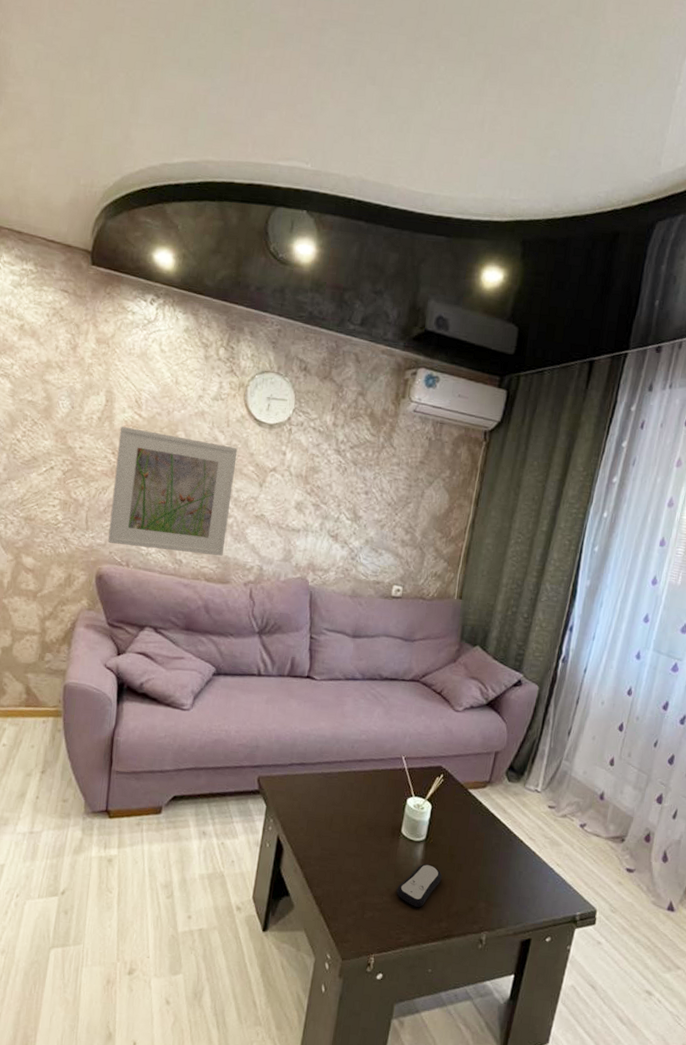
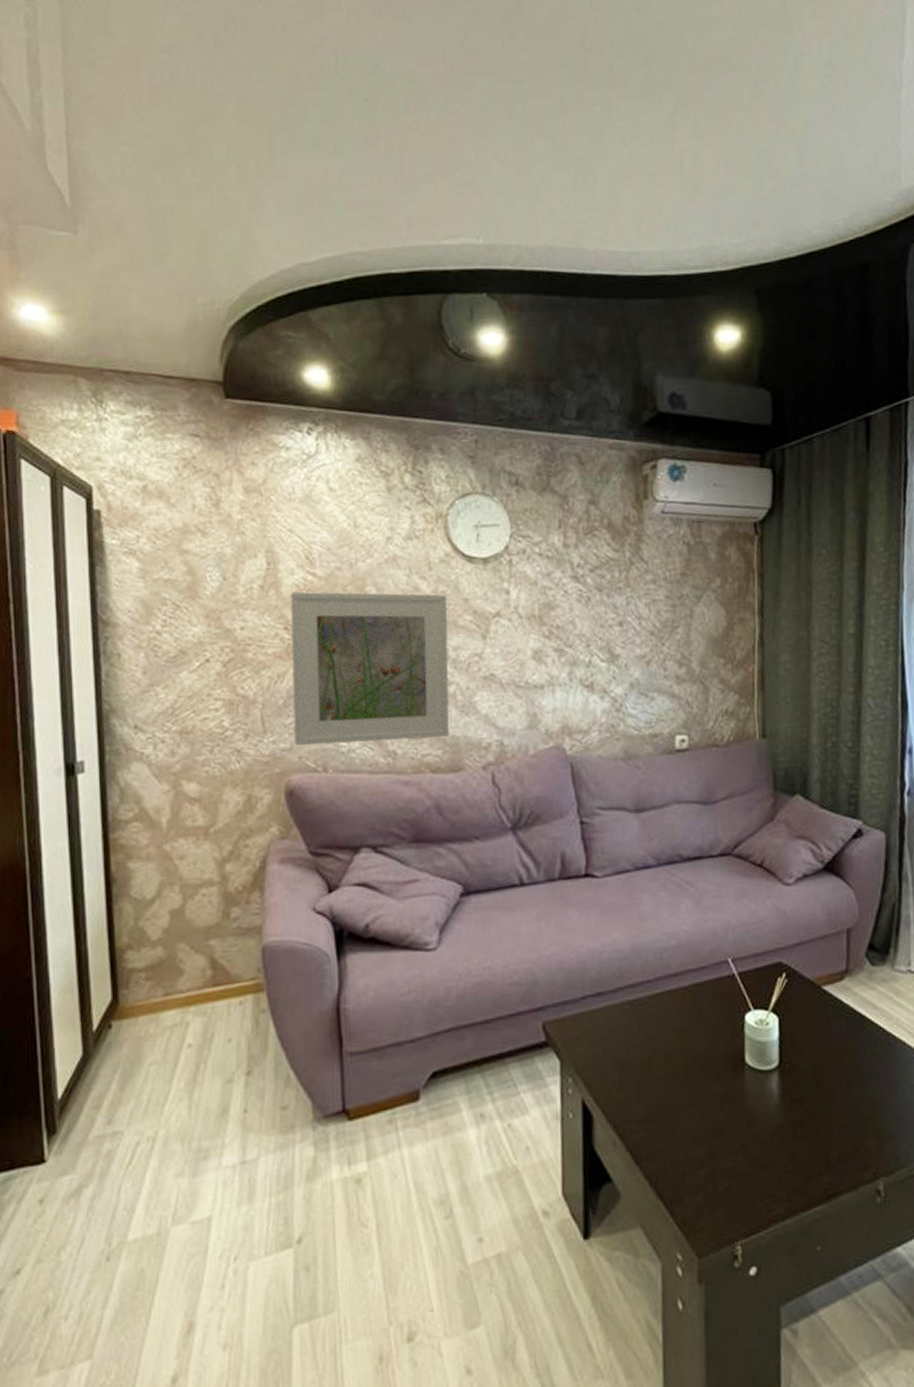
remote control: present [396,863,442,907] -> none [754,1098,811,1162]

